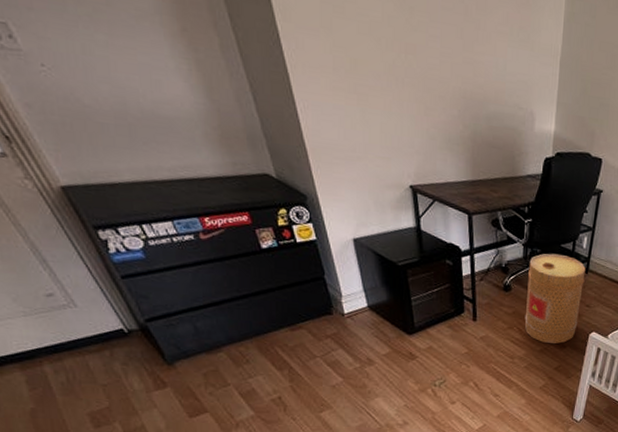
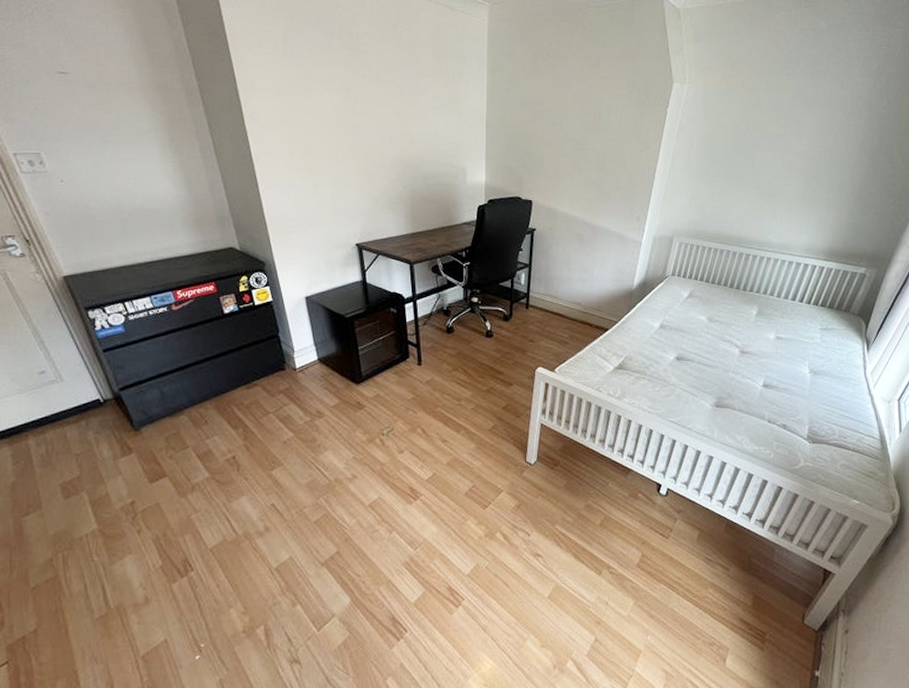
basket: present [524,253,586,344] -> none [469,292,526,383]

